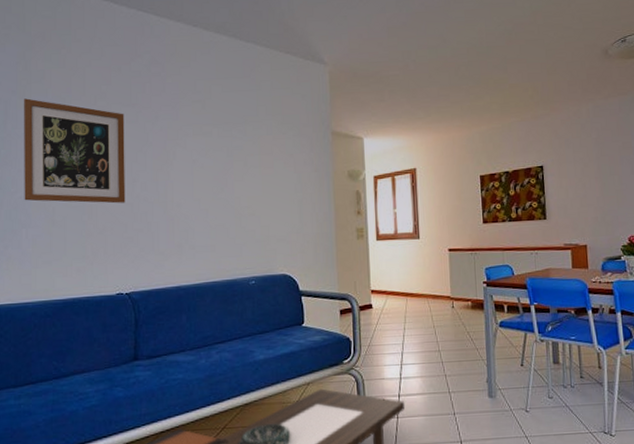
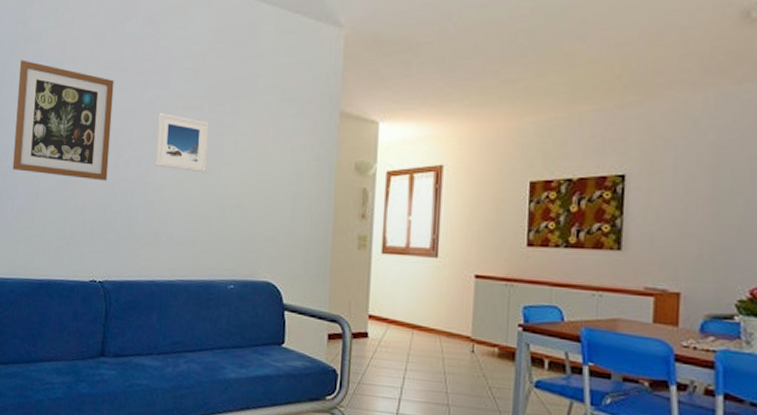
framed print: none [170,139,220,189] -> present [154,112,209,173]

